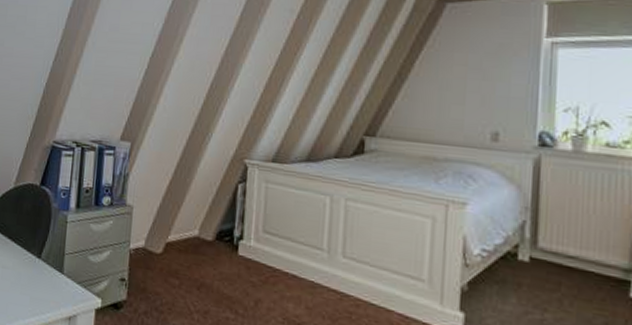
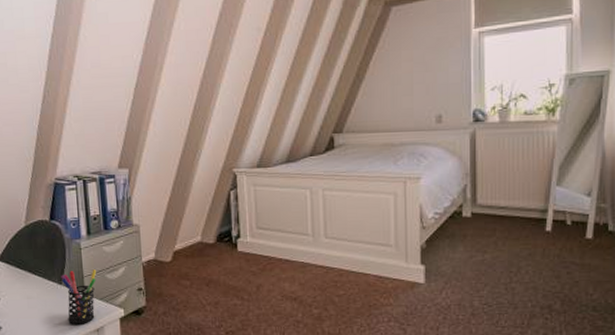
pen holder: none [40,245,80,309] -> present [61,269,97,325]

